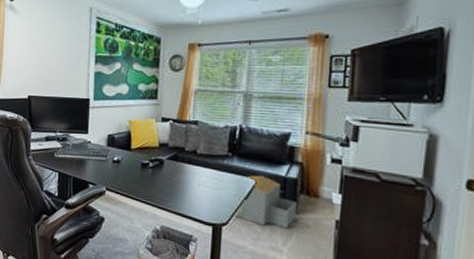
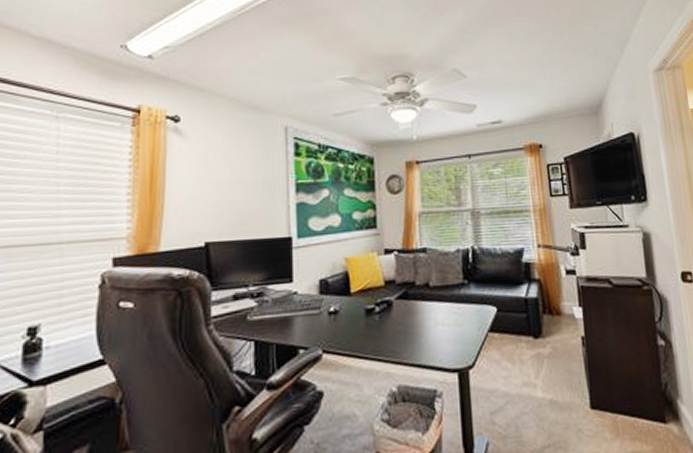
architectural model: present [234,175,298,229] -> none [480,300,544,359]

